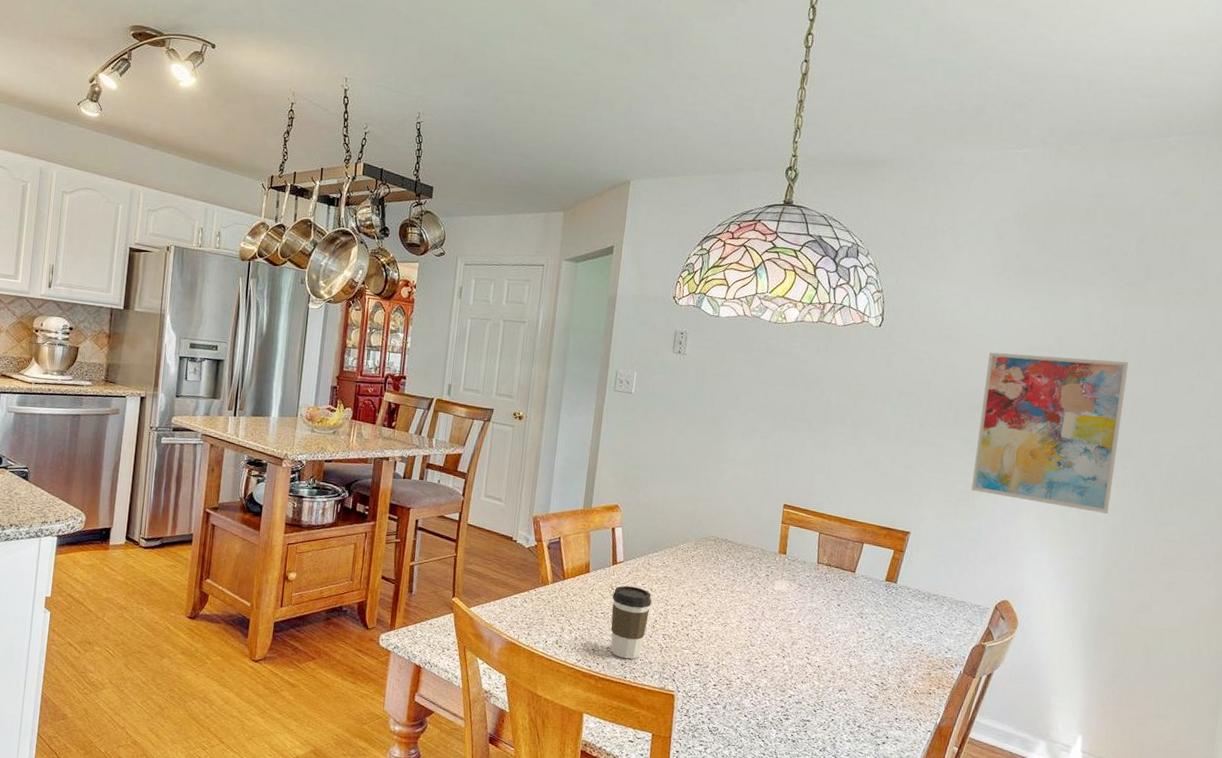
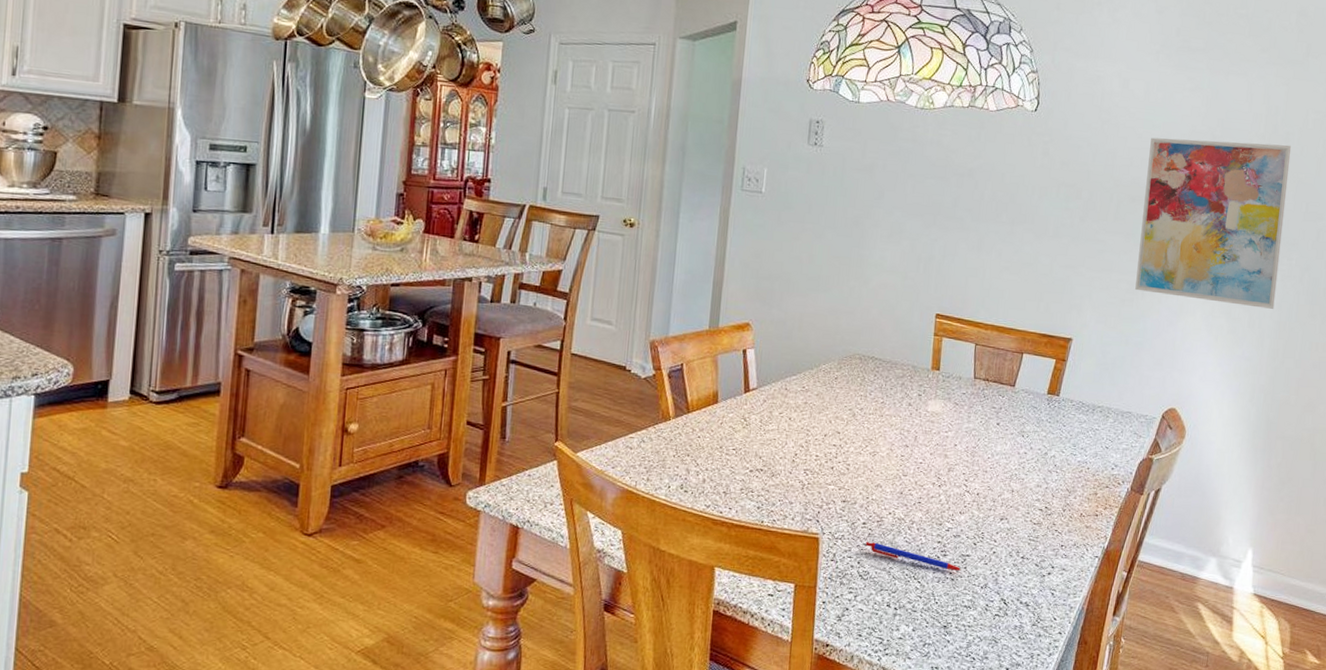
coffee cup: present [610,585,652,659] -> none [744,415,791,501]
pen: none [715,702,803,734] -> present [865,542,963,571]

